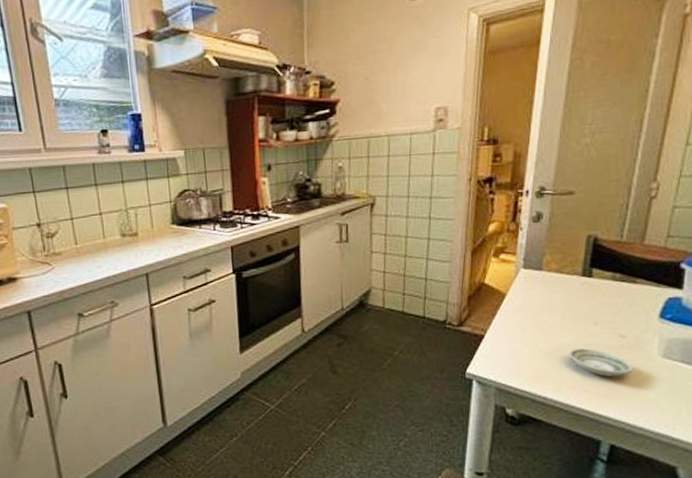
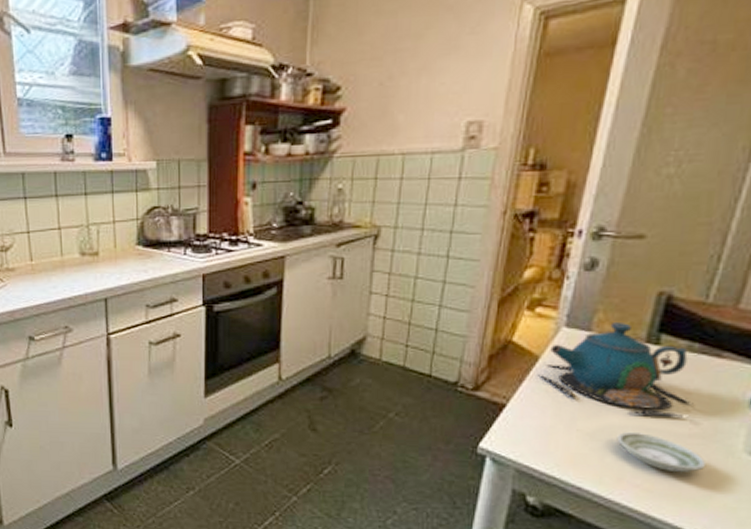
teapot: none [506,262,620,334] -> present [538,323,693,418]

